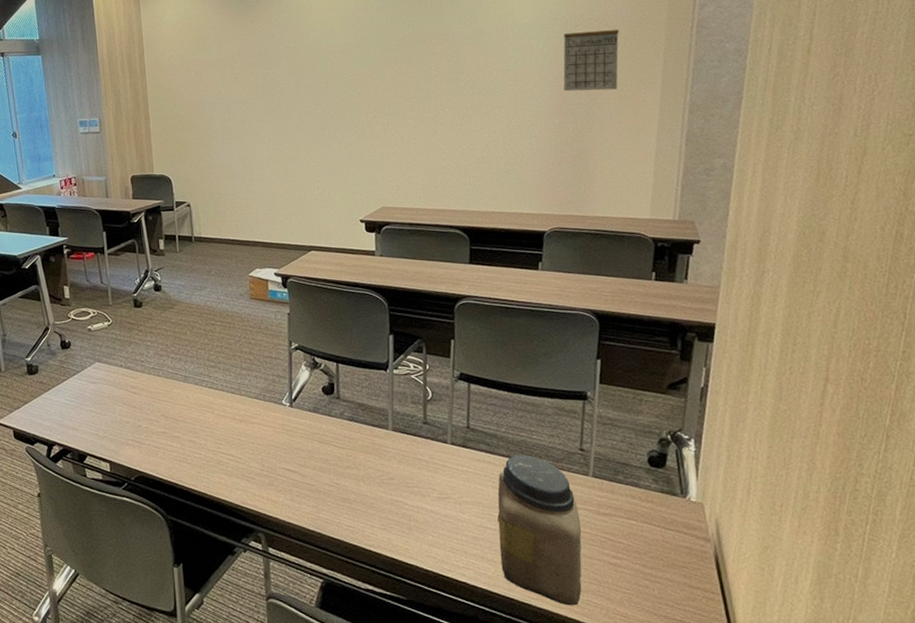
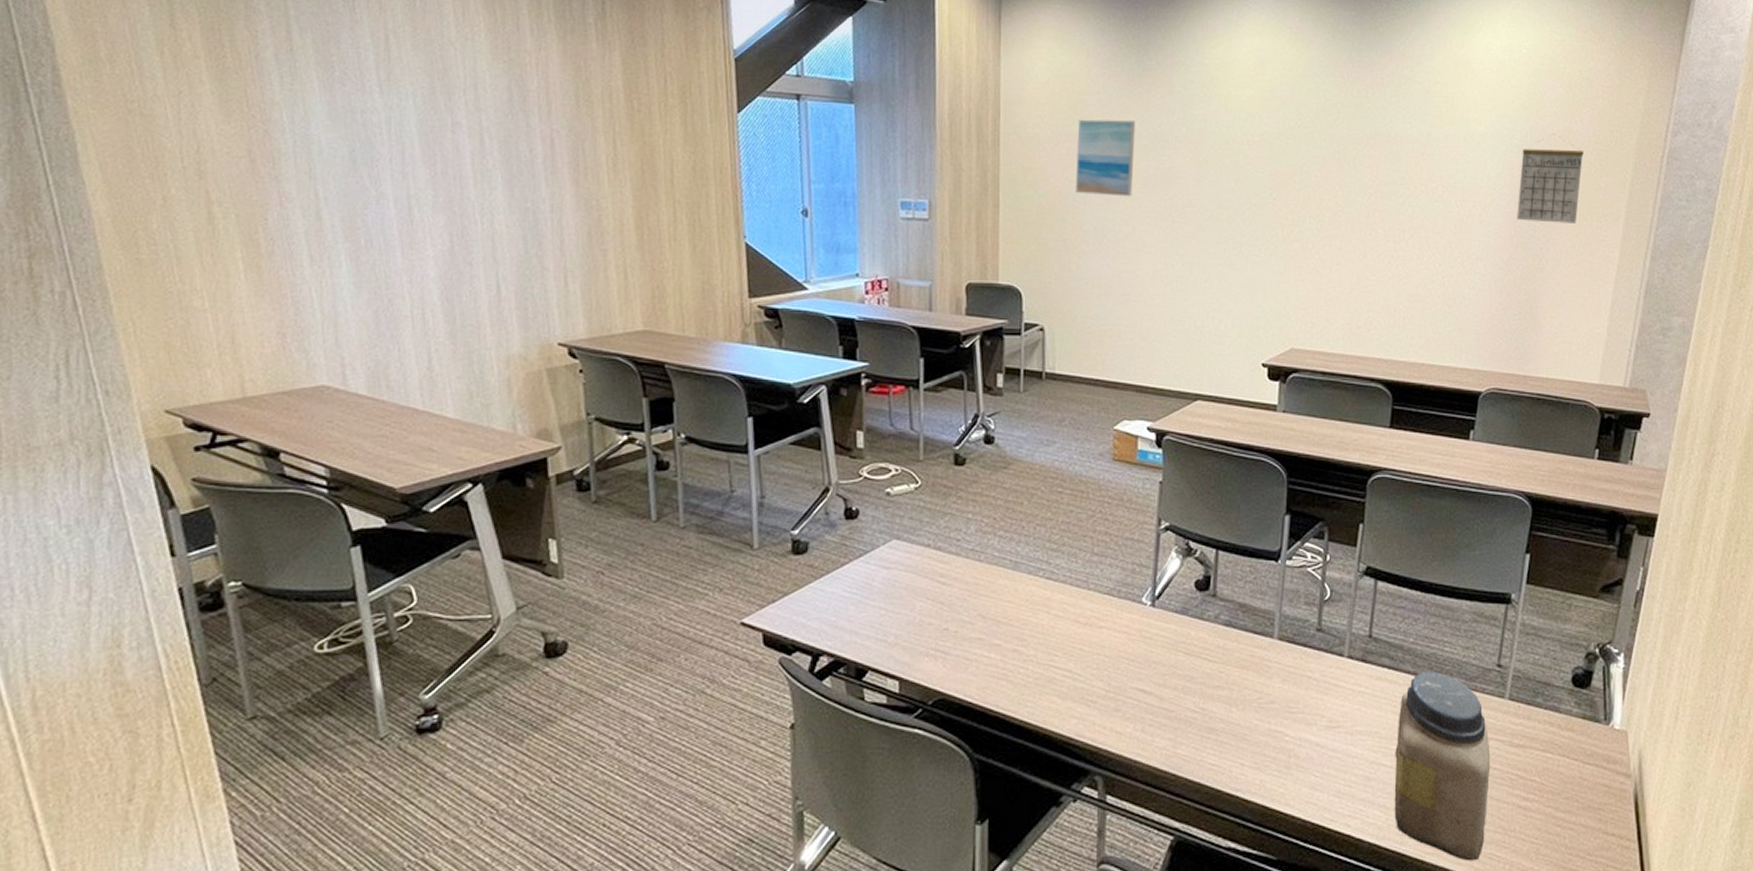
wall art: none [201,45,247,104] -> present [1074,119,1135,197]

